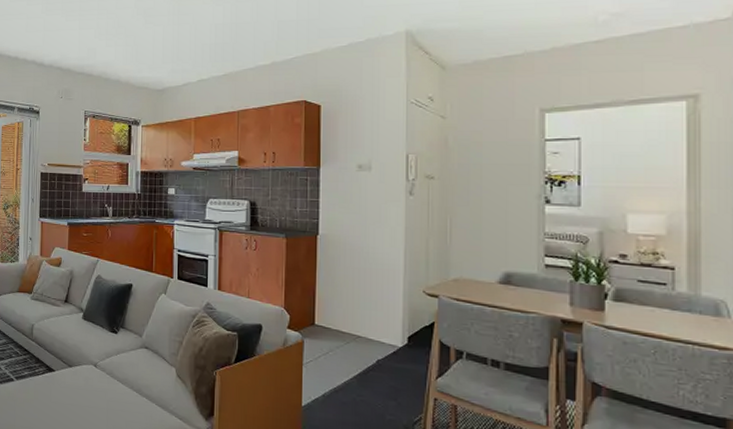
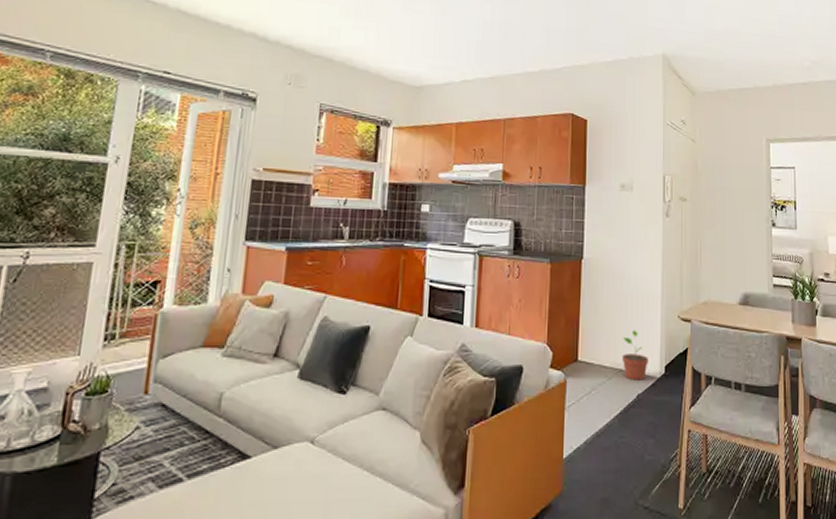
potted plant: none [360,301,389,348] -> present [621,330,648,380]

